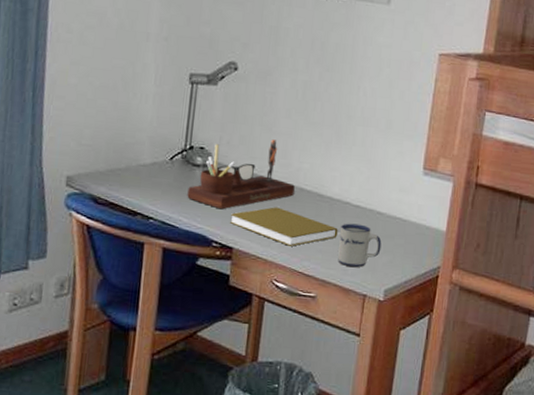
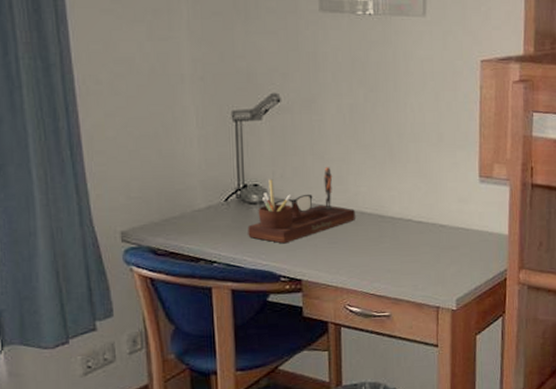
book: present [230,207,338,246] -> none [295,234,404,270]
mug: present [338,223,382,268] -> none [406,239,448,282]

